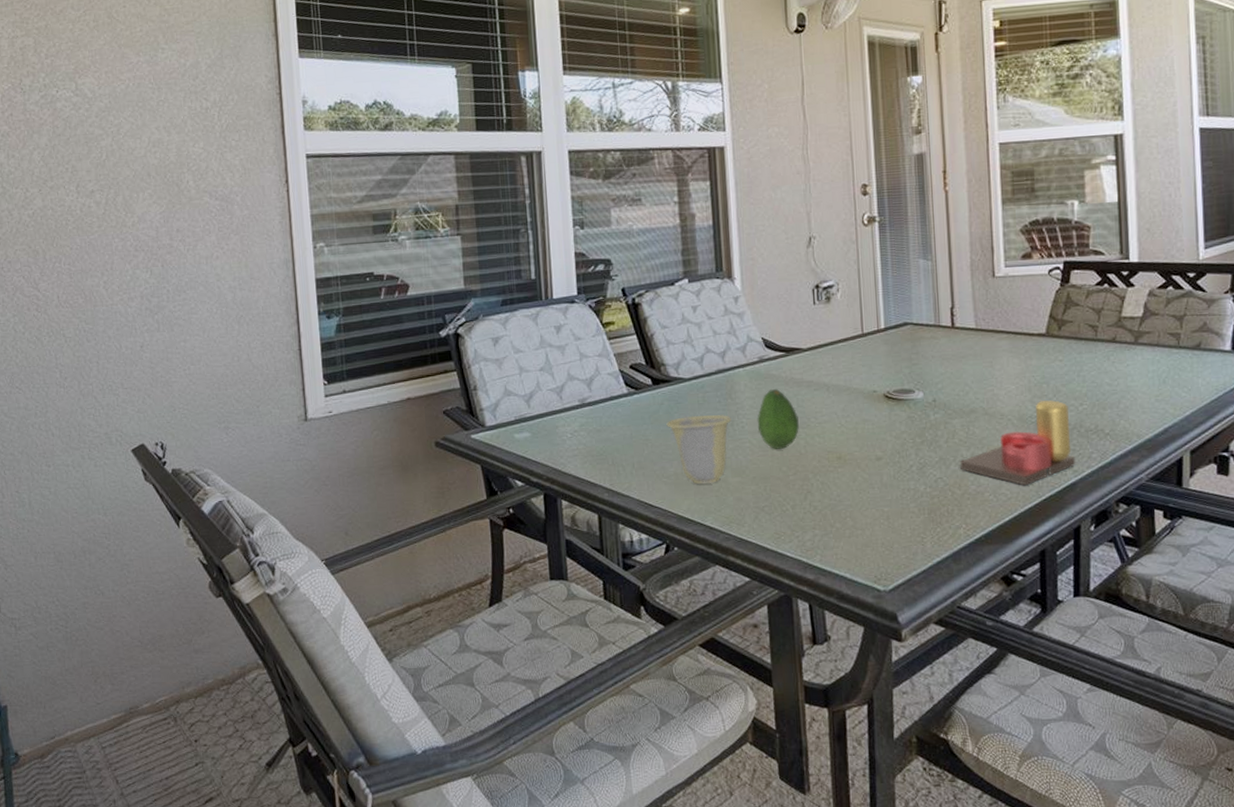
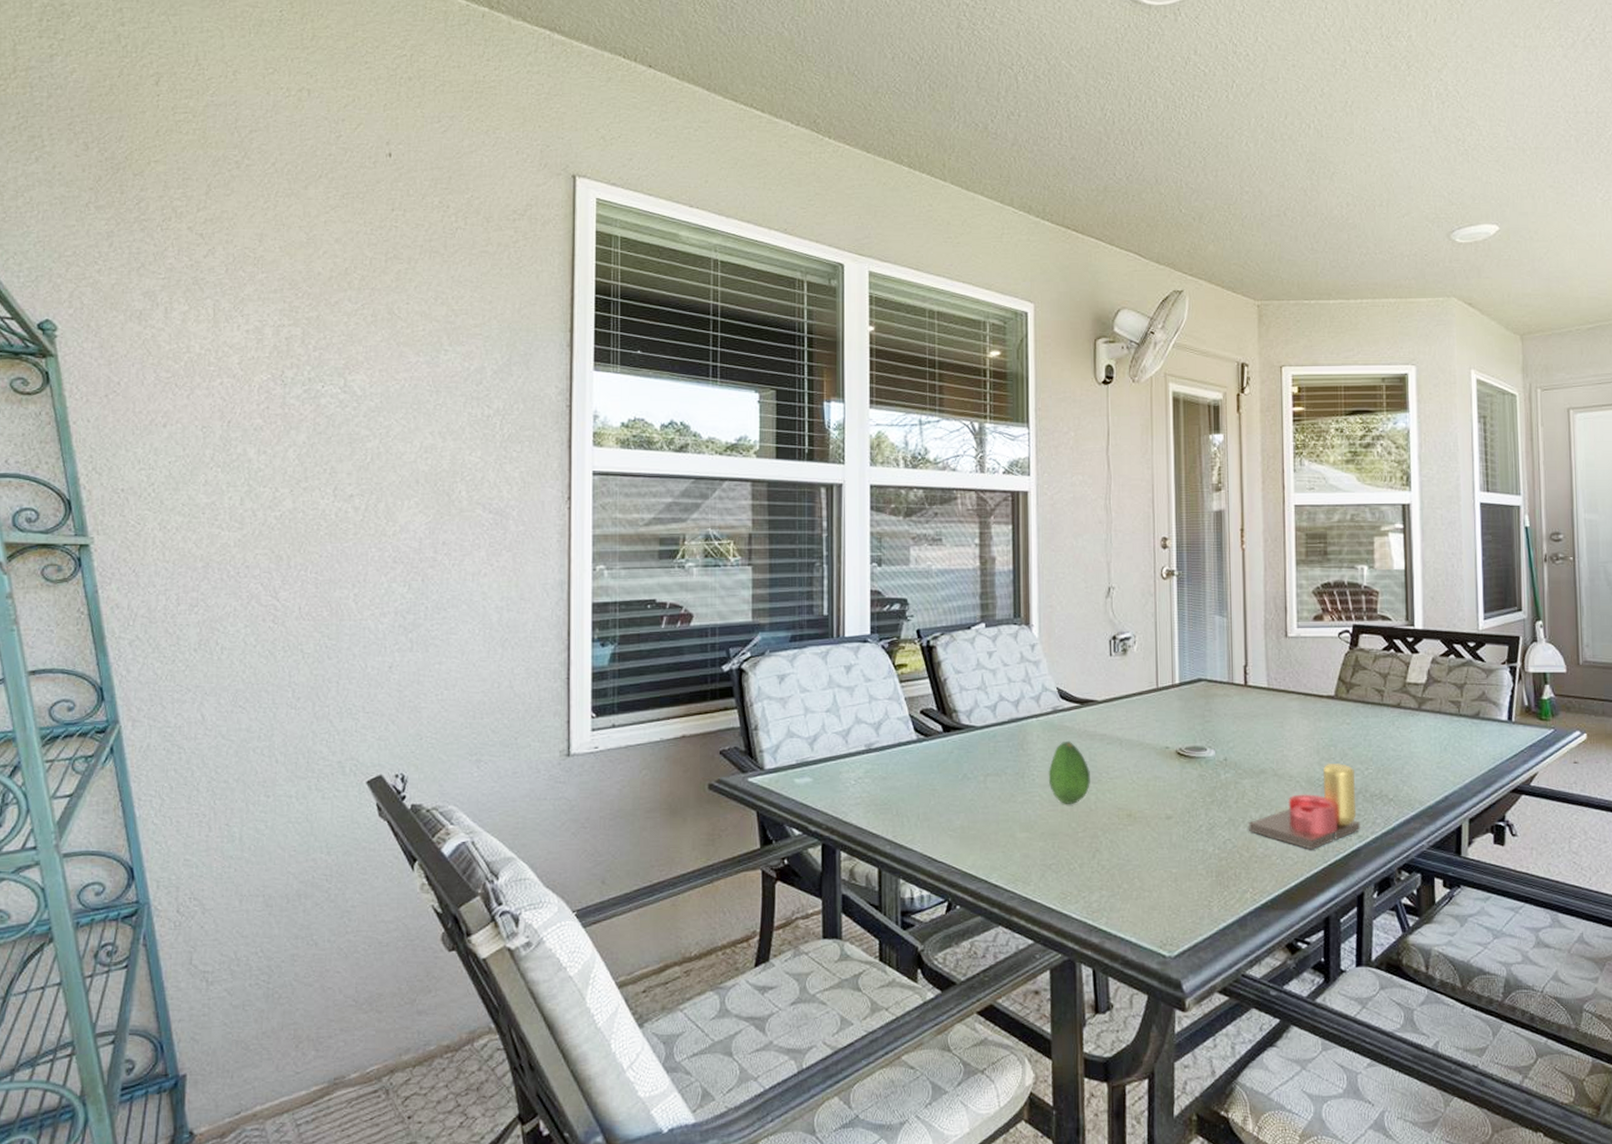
cup: present [666,415,731,484] -> none [955,765,1022,838]

